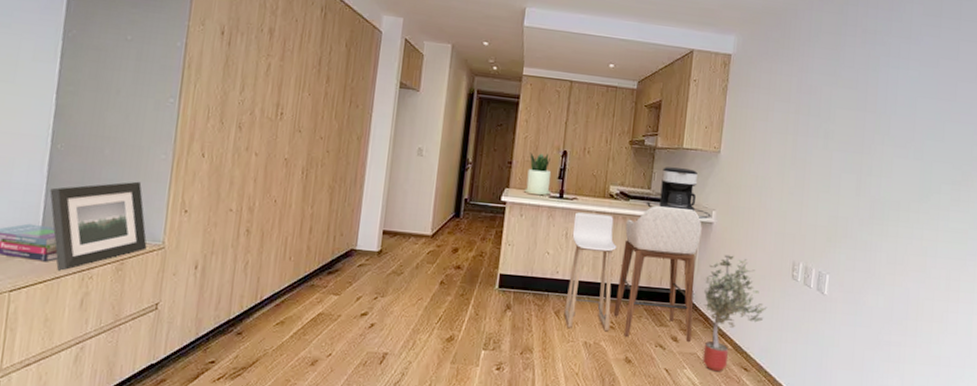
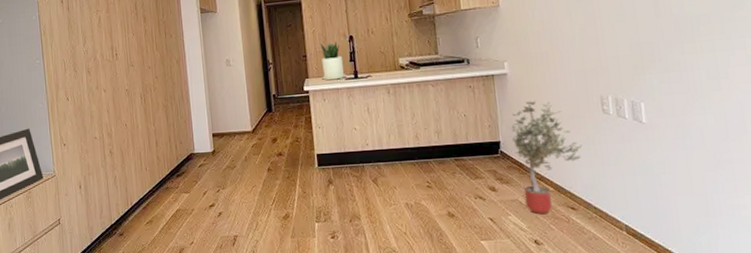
bar stool: present [564,212,617,332] -> none [371,85,427,194]
bar stool: present [613,206,702,343] -> none [421,65,509,193]
coffee maker: present [646,167,711,219] -> none [436,28,504,72]

